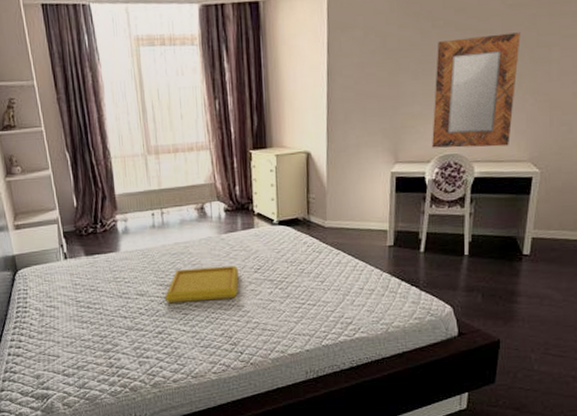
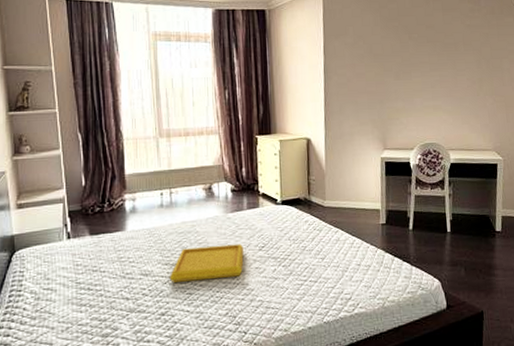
home mirror: present [432,32,521,148] -> none [413,46,478,138]

